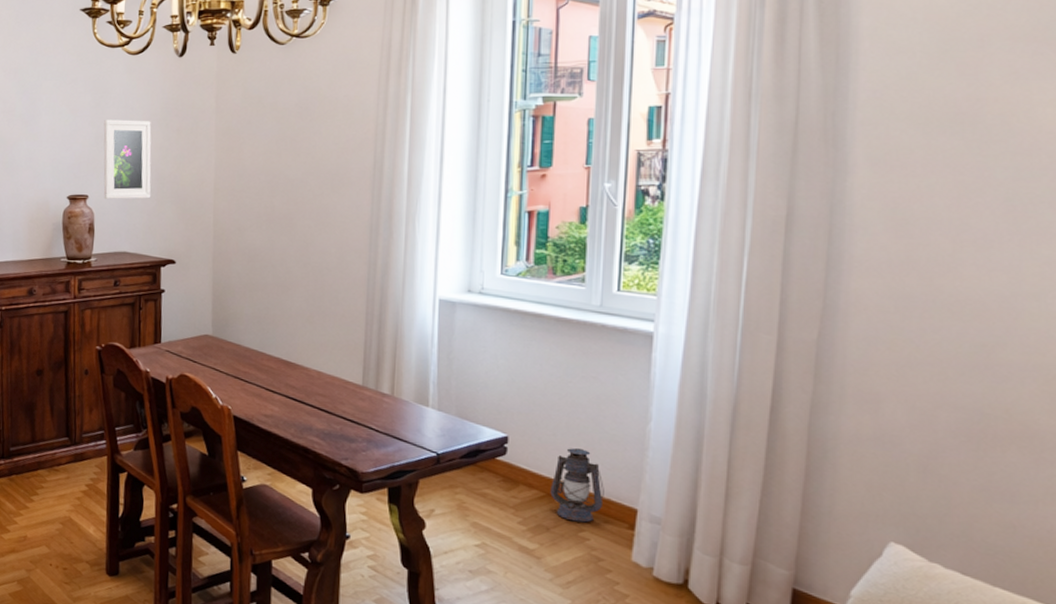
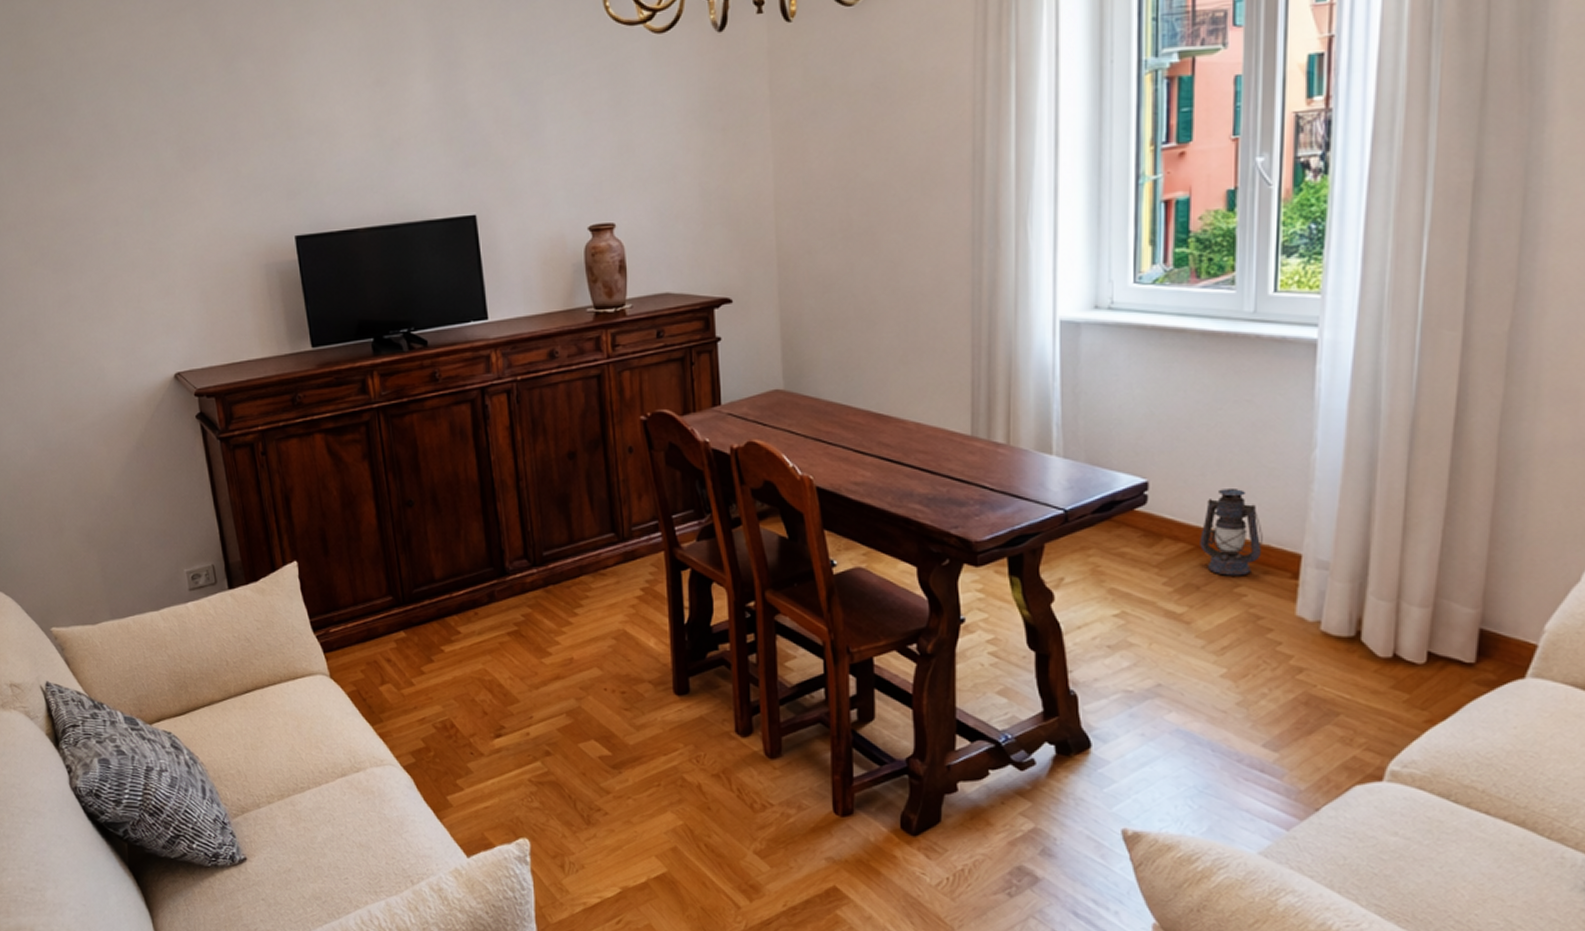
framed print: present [103,119,152,199] -> none [628,120,696,226]

